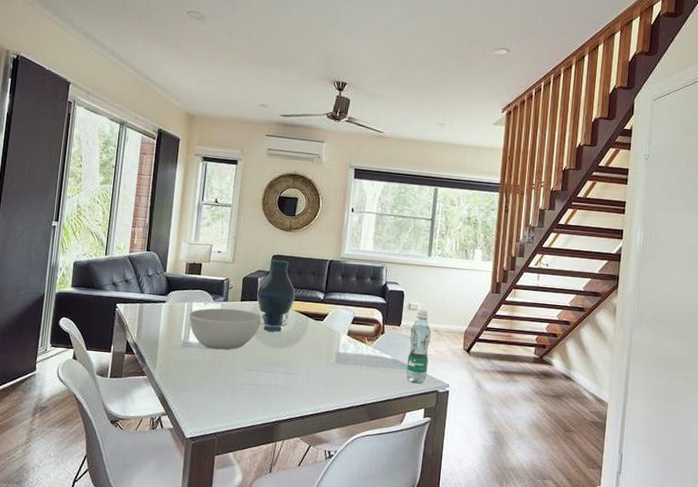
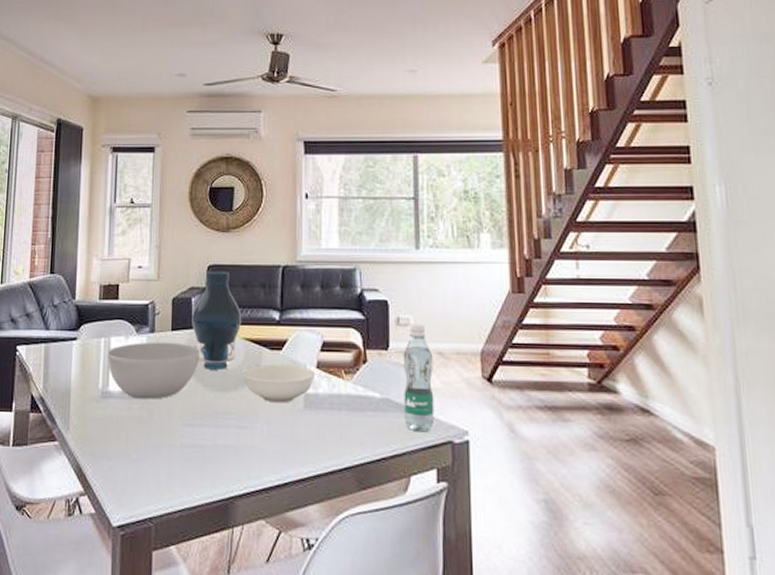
bowl: none [292,330,346,359] -> present [243,364,315,403]

